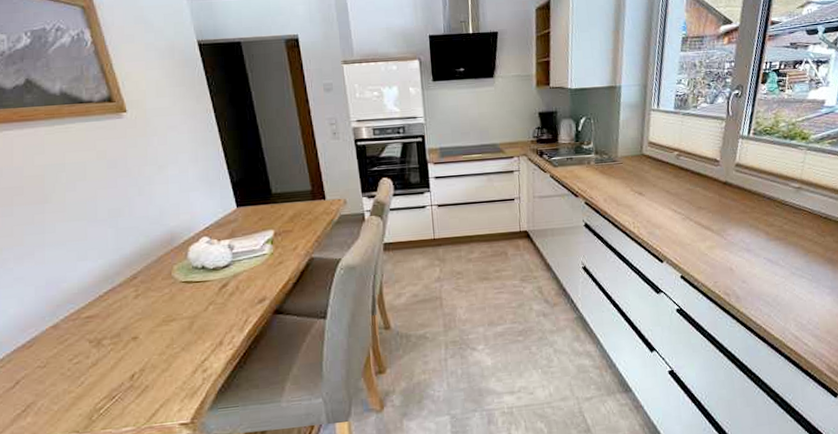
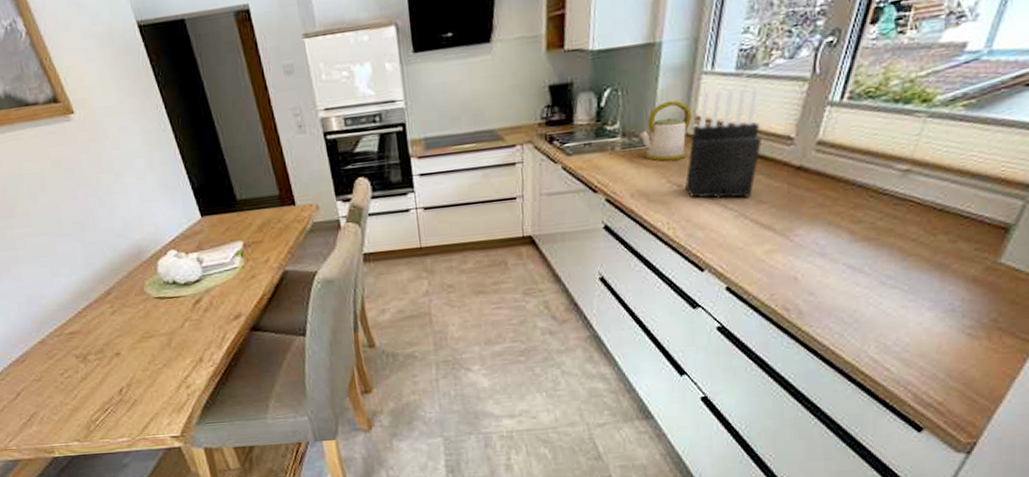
kettle: none [609,128,647,174] -> present [640,100,693,161]
knife block: none [644,121,697,205] -> present [685,86,761,199]

